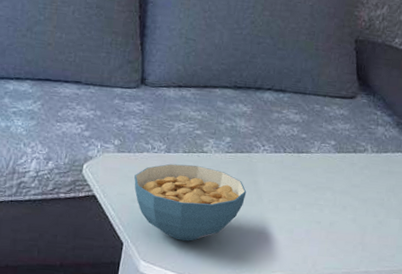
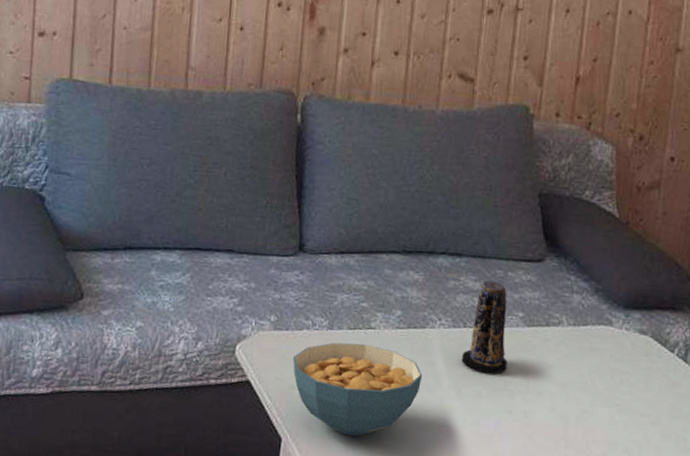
candle: none [280,113,322,191] -> present [461,280,507,373]

